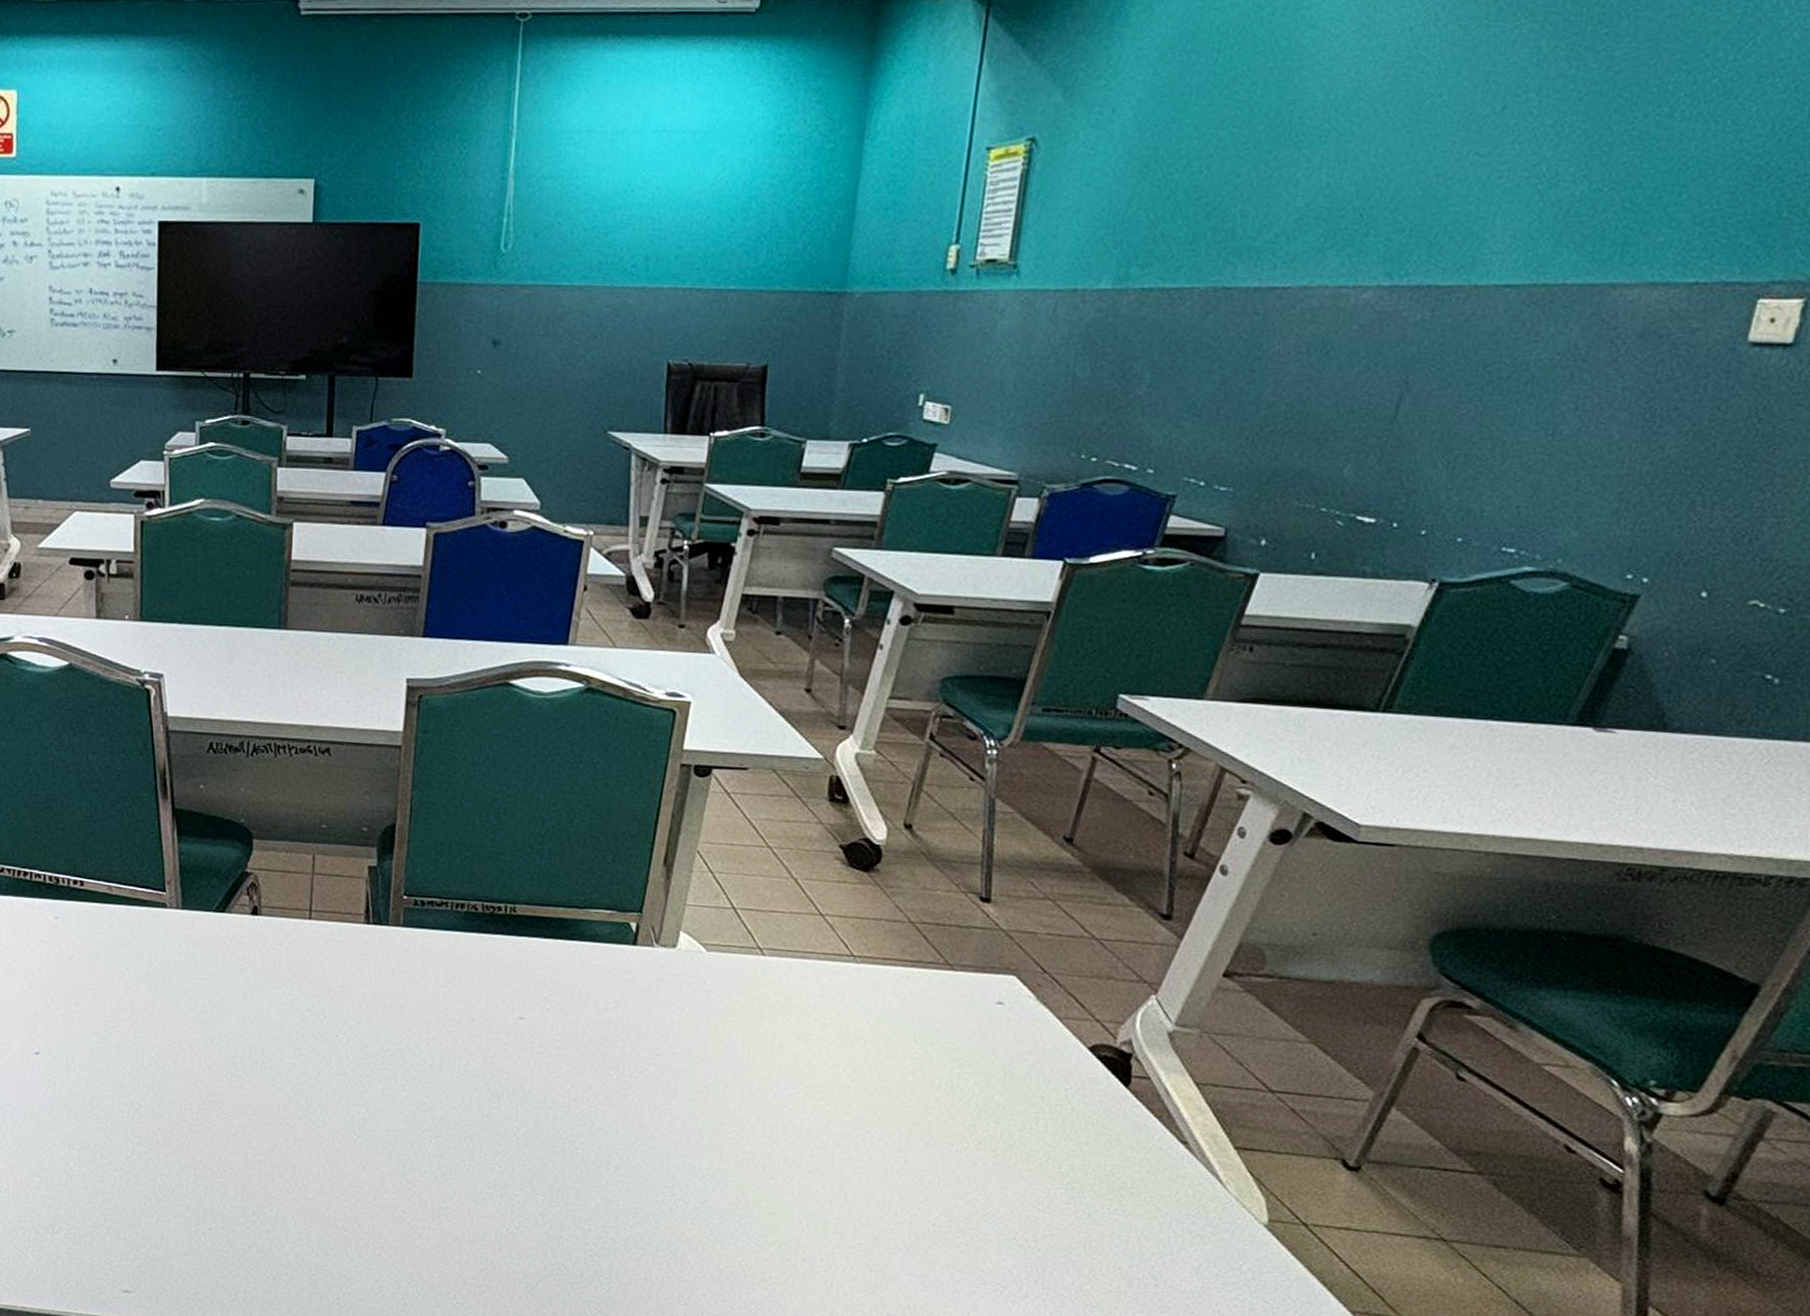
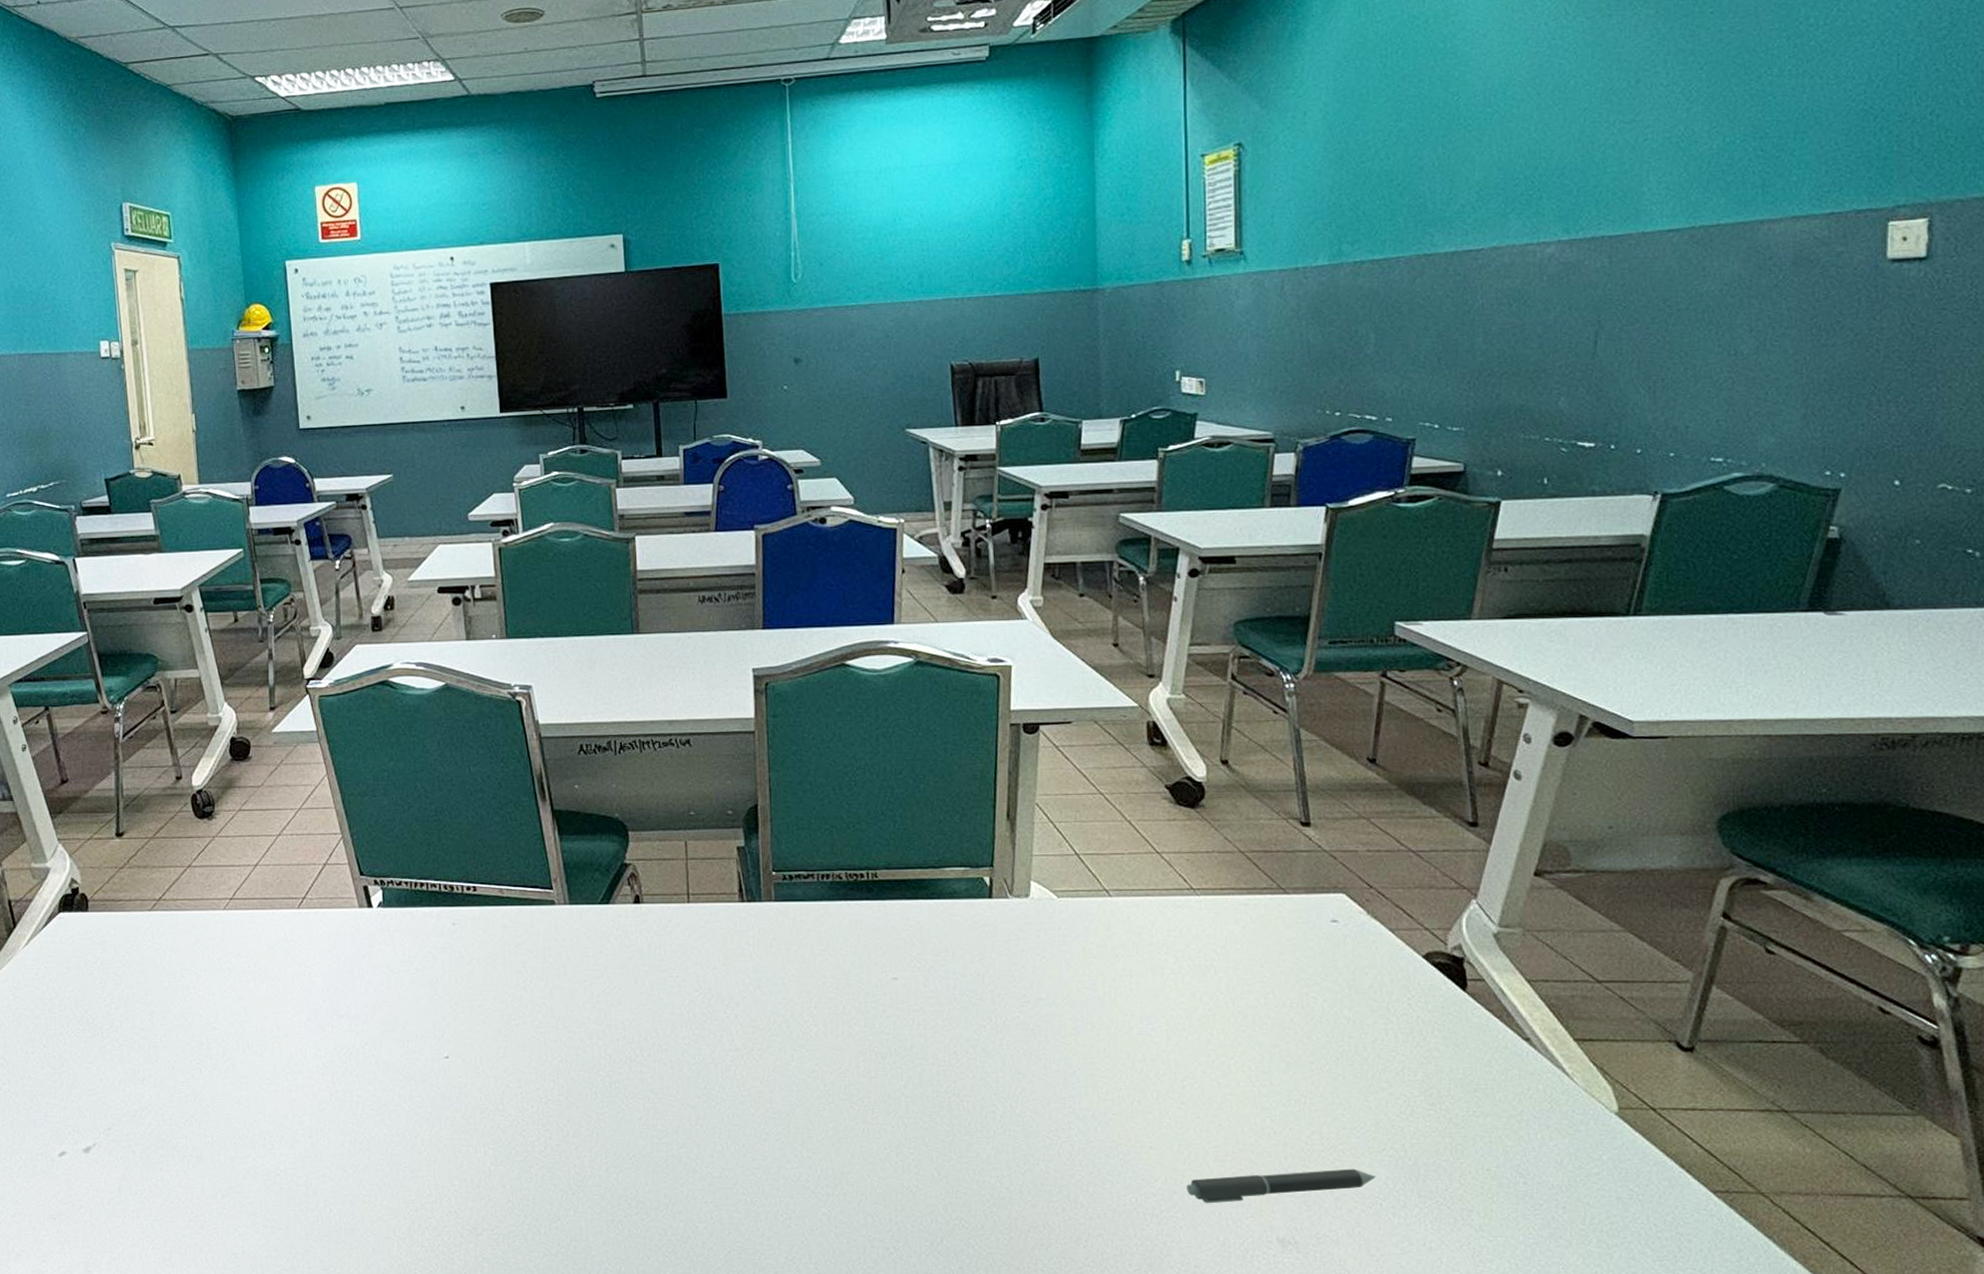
pen: none [800,1248,1002,1275] -> present [1187,1168,1377,1204]

